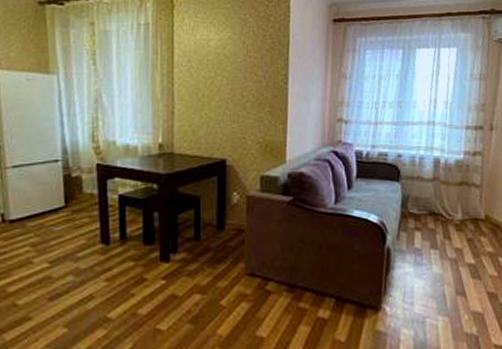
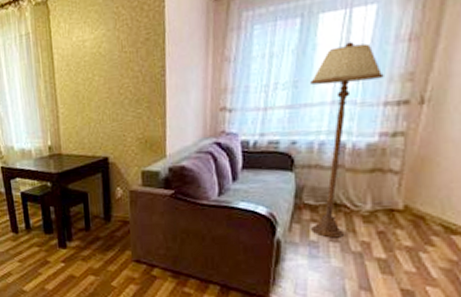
floor lamp: none [411,75,465,246] -> present [310,42,384,238]

